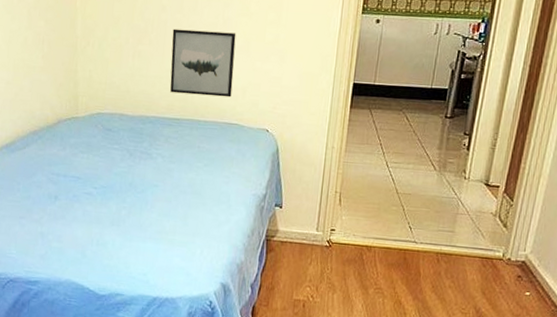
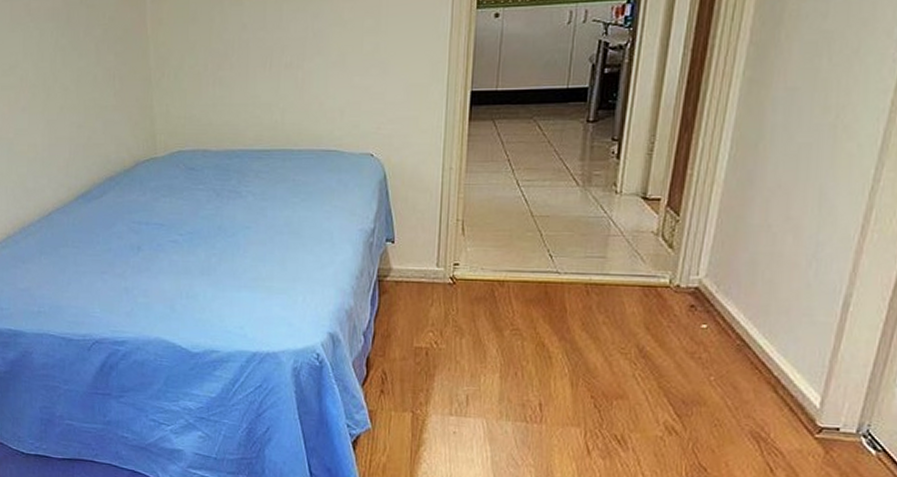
wall art: present [170,29,237,97] -> none [255,46,329,121]

